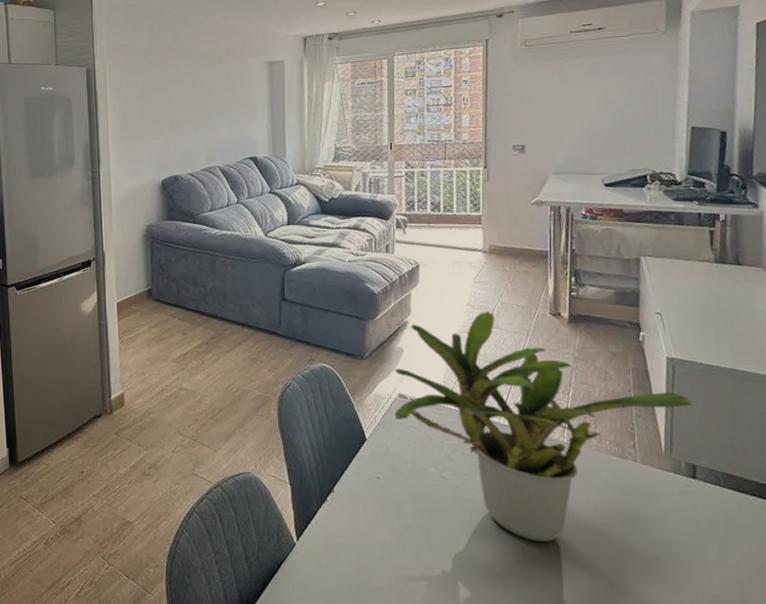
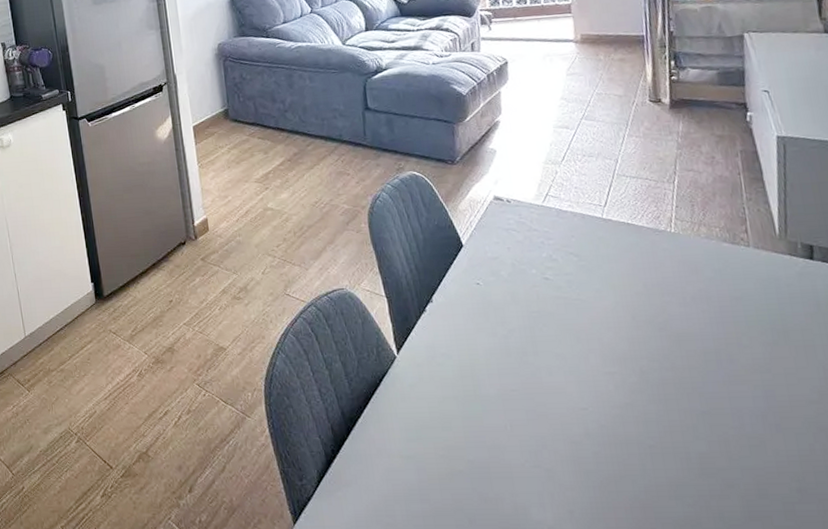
potted plant: present [394,312,692,542] -> none [489,104,807,336]

